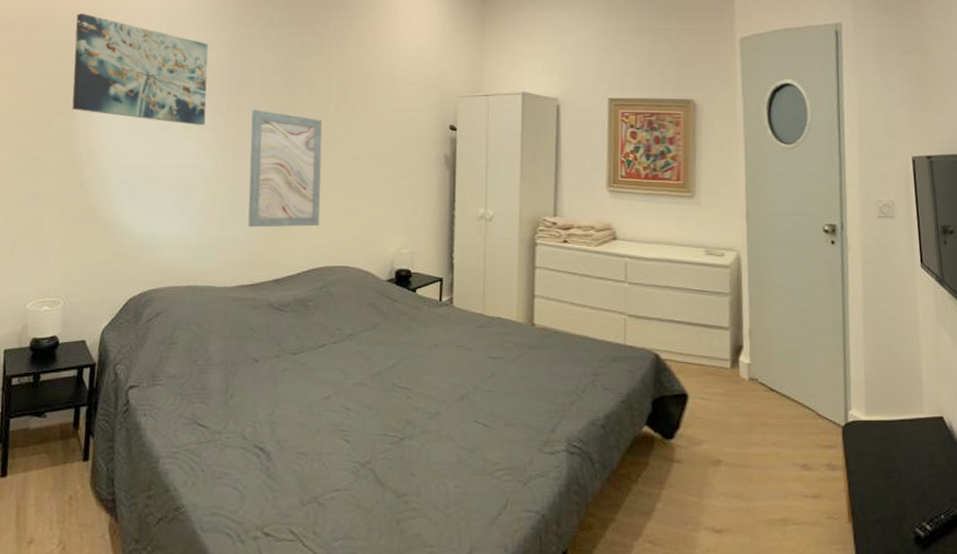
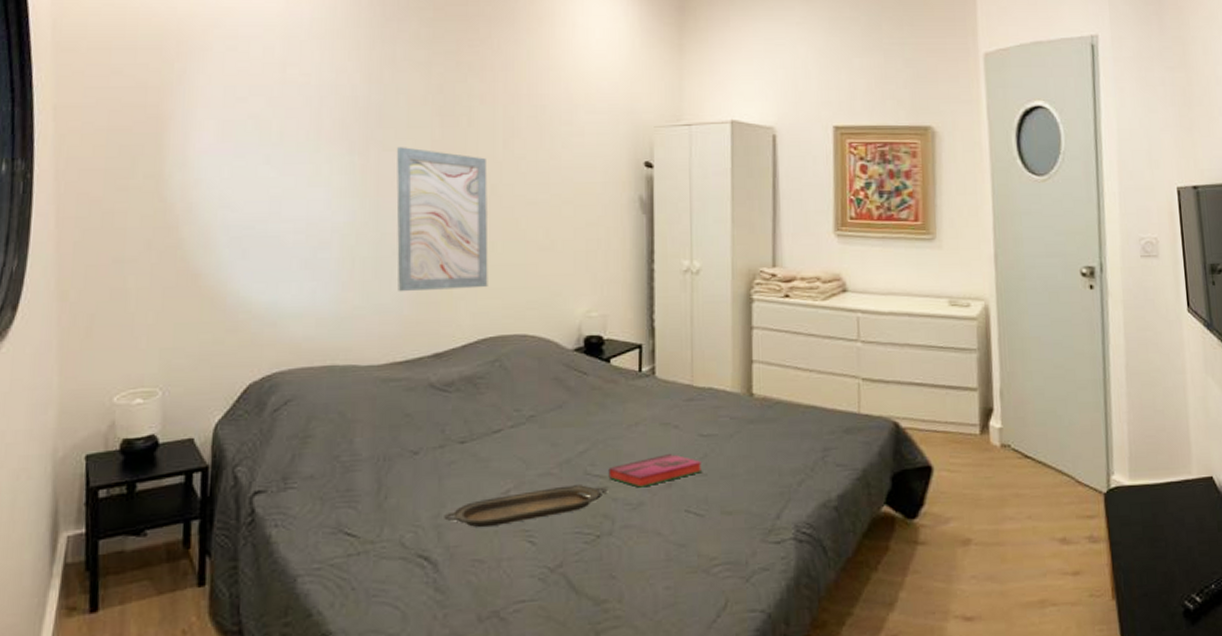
wall art: present [72,13,208,126] -> none [160,28,338,168]
serving tray: none [277,393,410,425] -> present [444,483,607,527]
hardback book: none [411,372,490,399] -> present [608,454,703,488]

